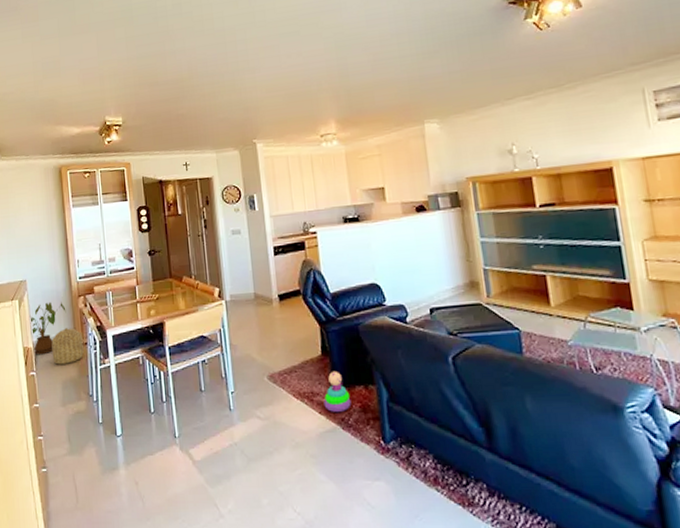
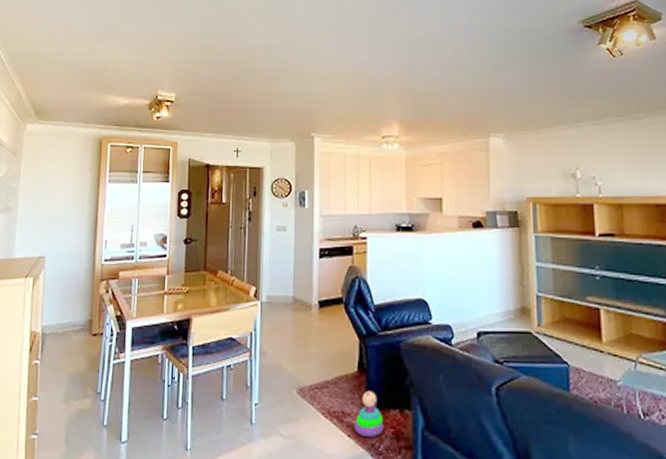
house plant: present [30,301,66,355] -> none [41,283,85,342]
basket: present [51,328,84,365] -> none [61,314,99,355]

